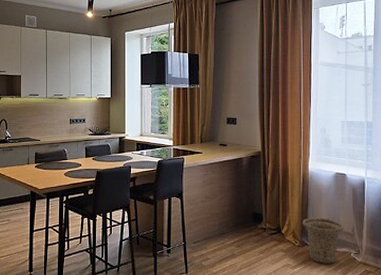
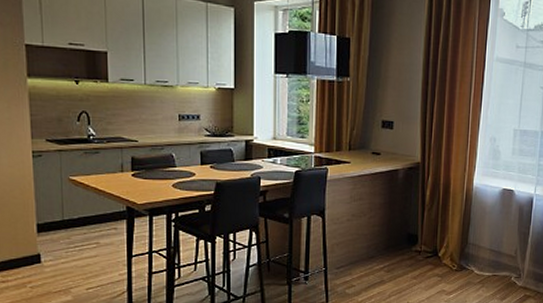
basket: present [302,217,344,264] -> none [461,238,507,289]

